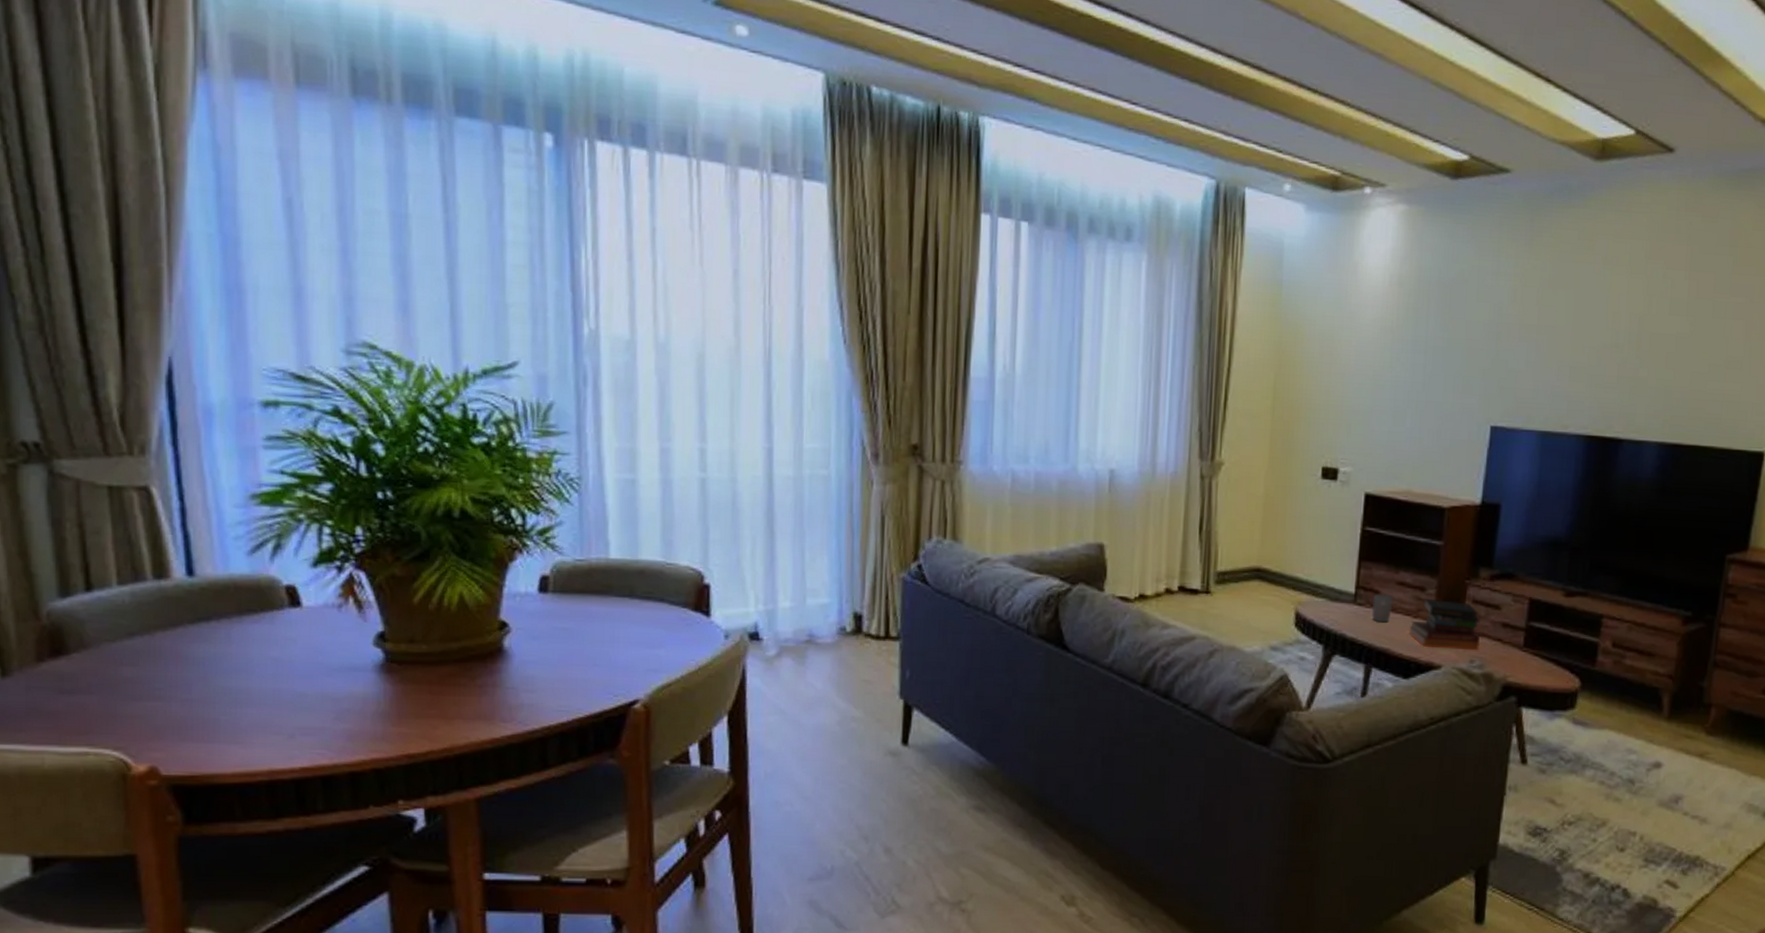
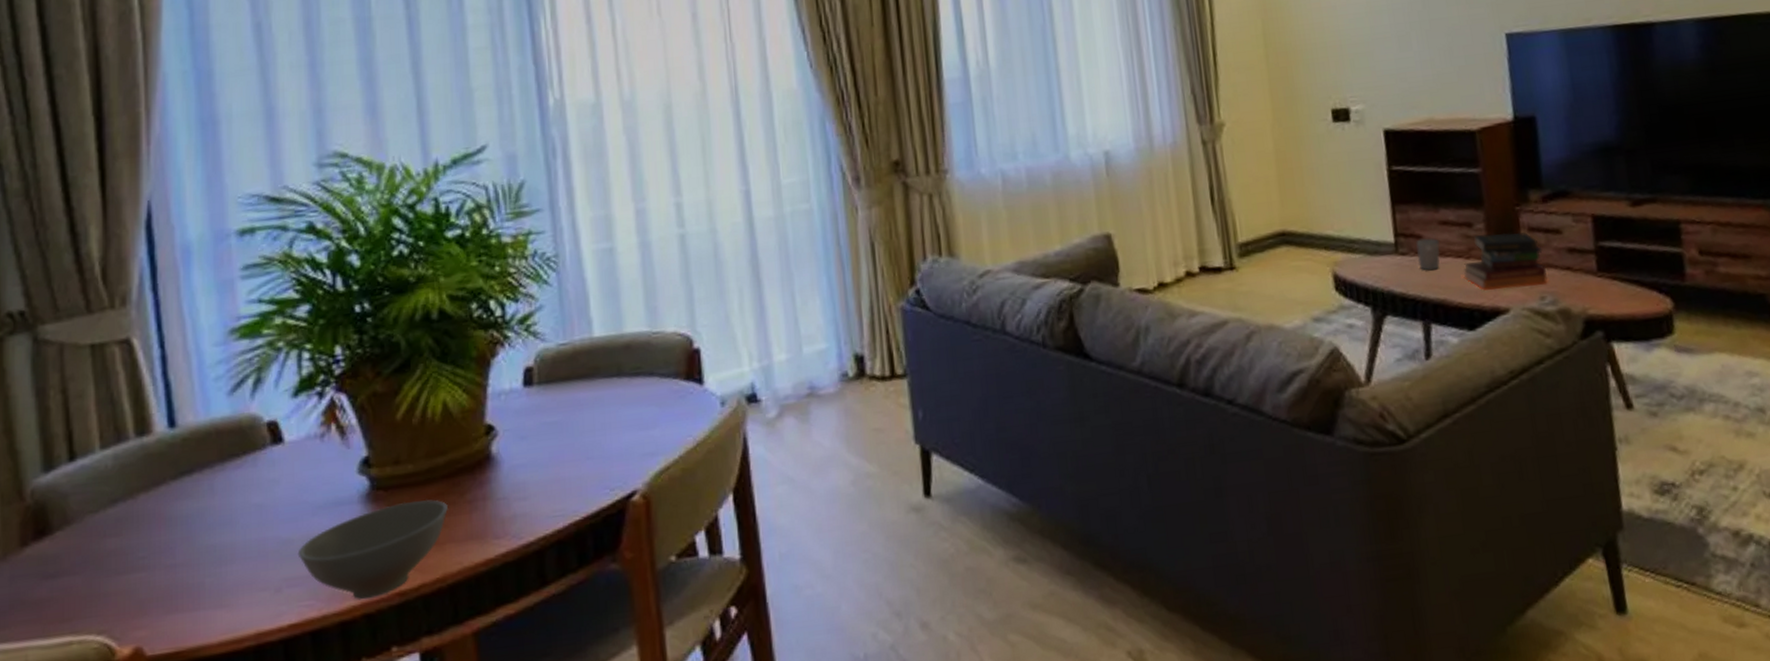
bowl: none [311,677,460,756] -> present [297,499,449,600]

